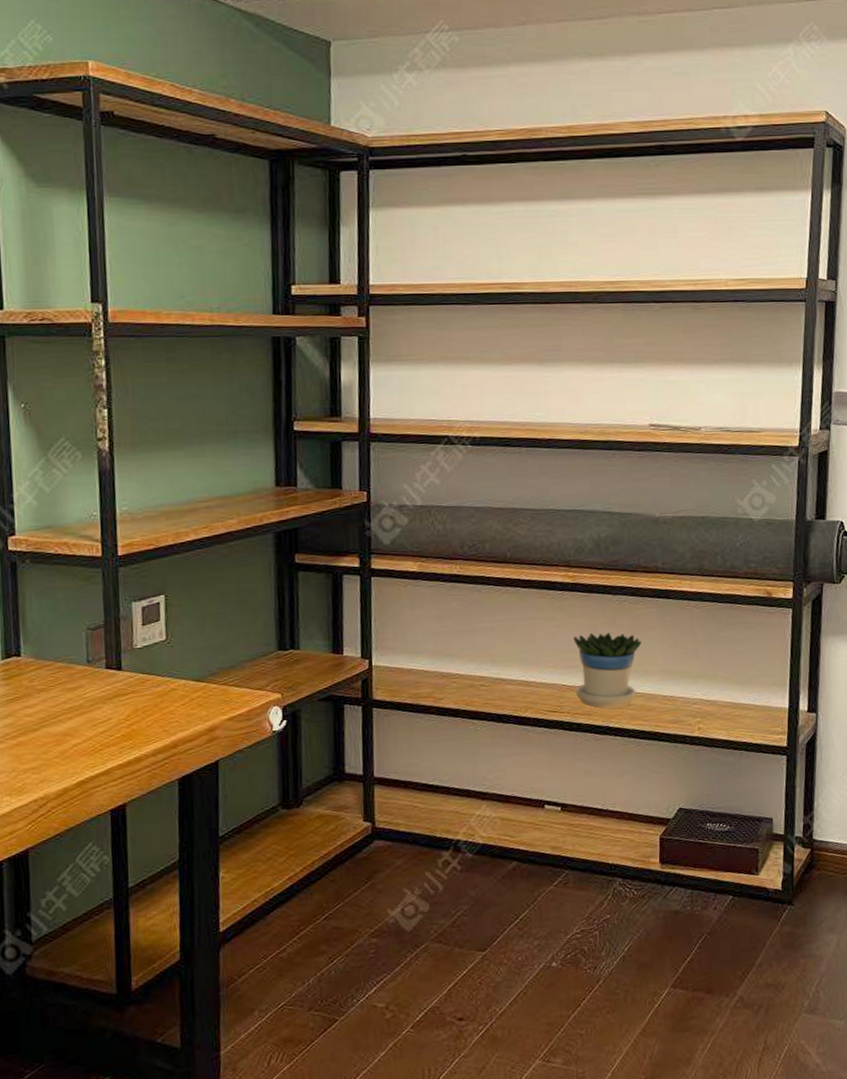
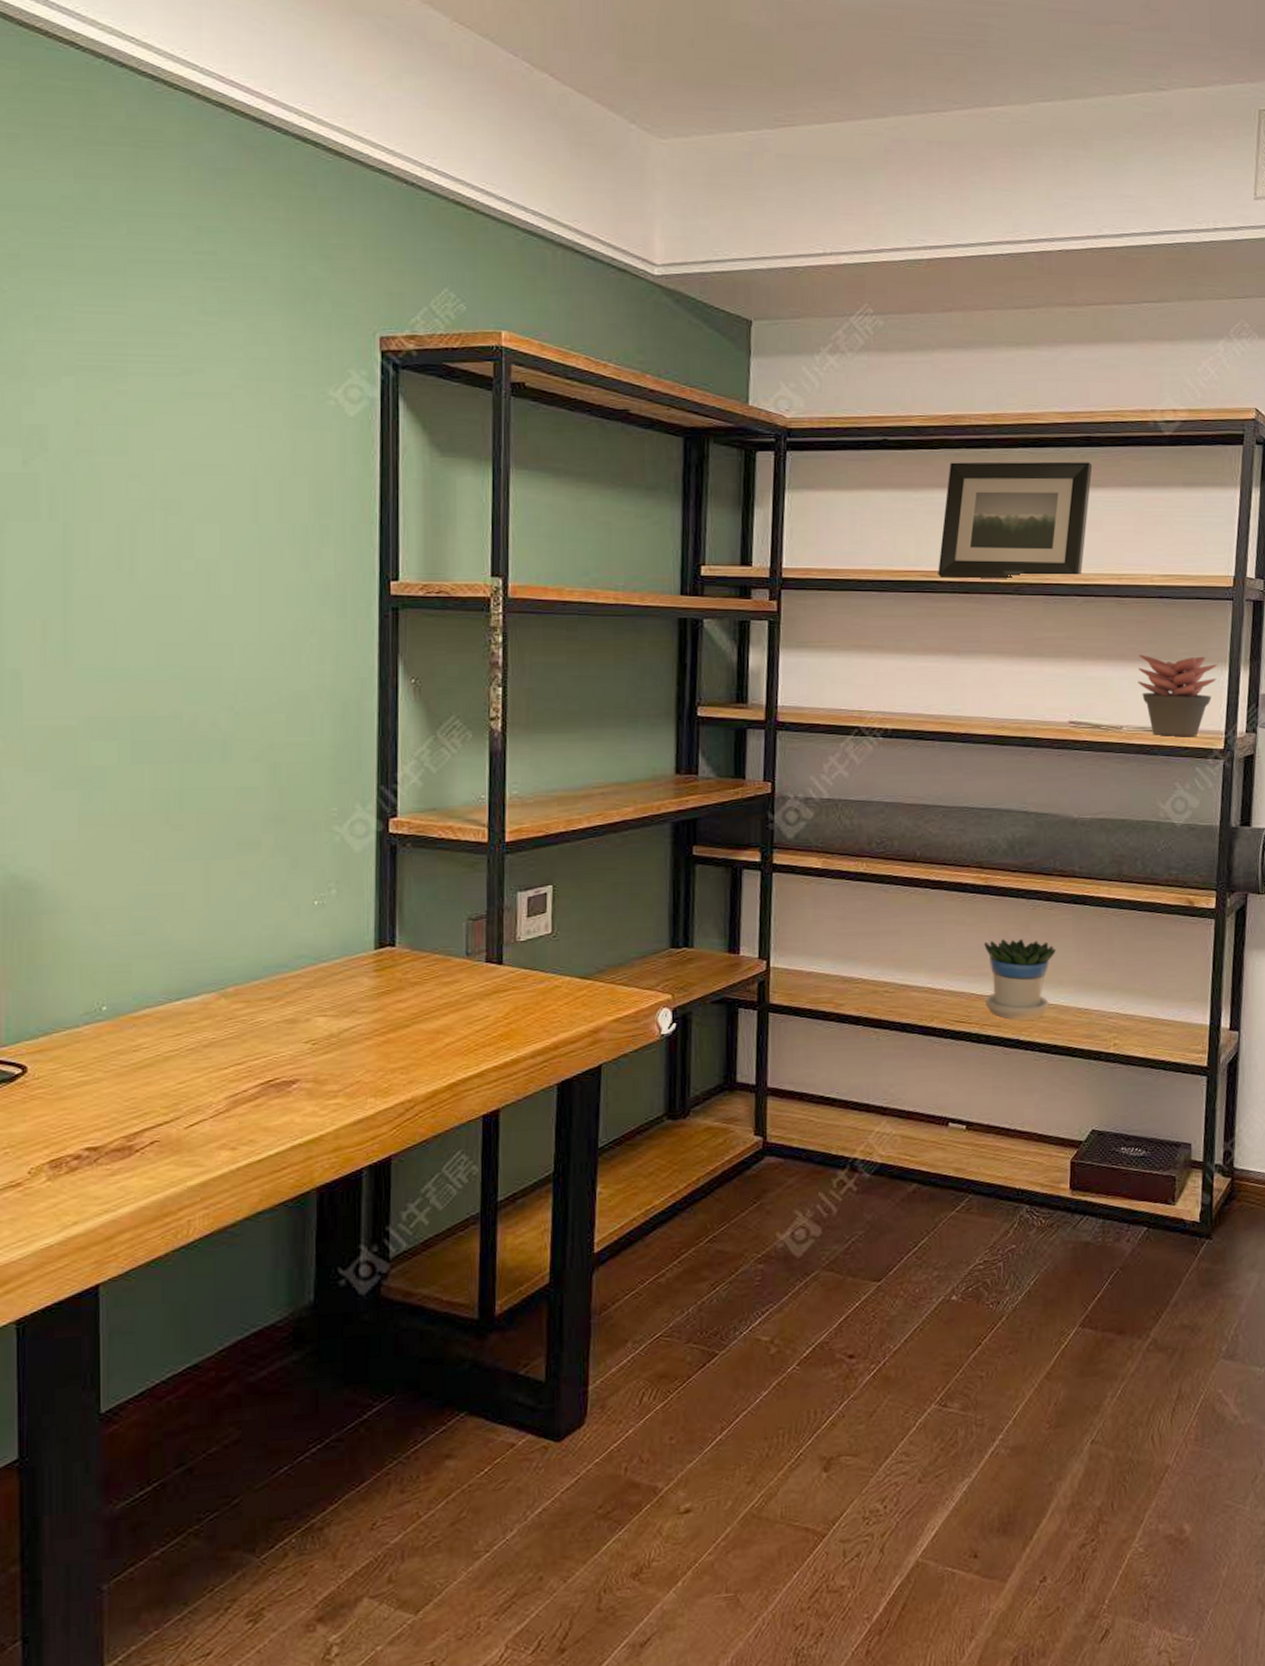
picture frame: none [519,170,667,290] -> present [938,461,1093,579]
succulent plant: none [715,357,791,436] -> present [1138,654,1217,737]

